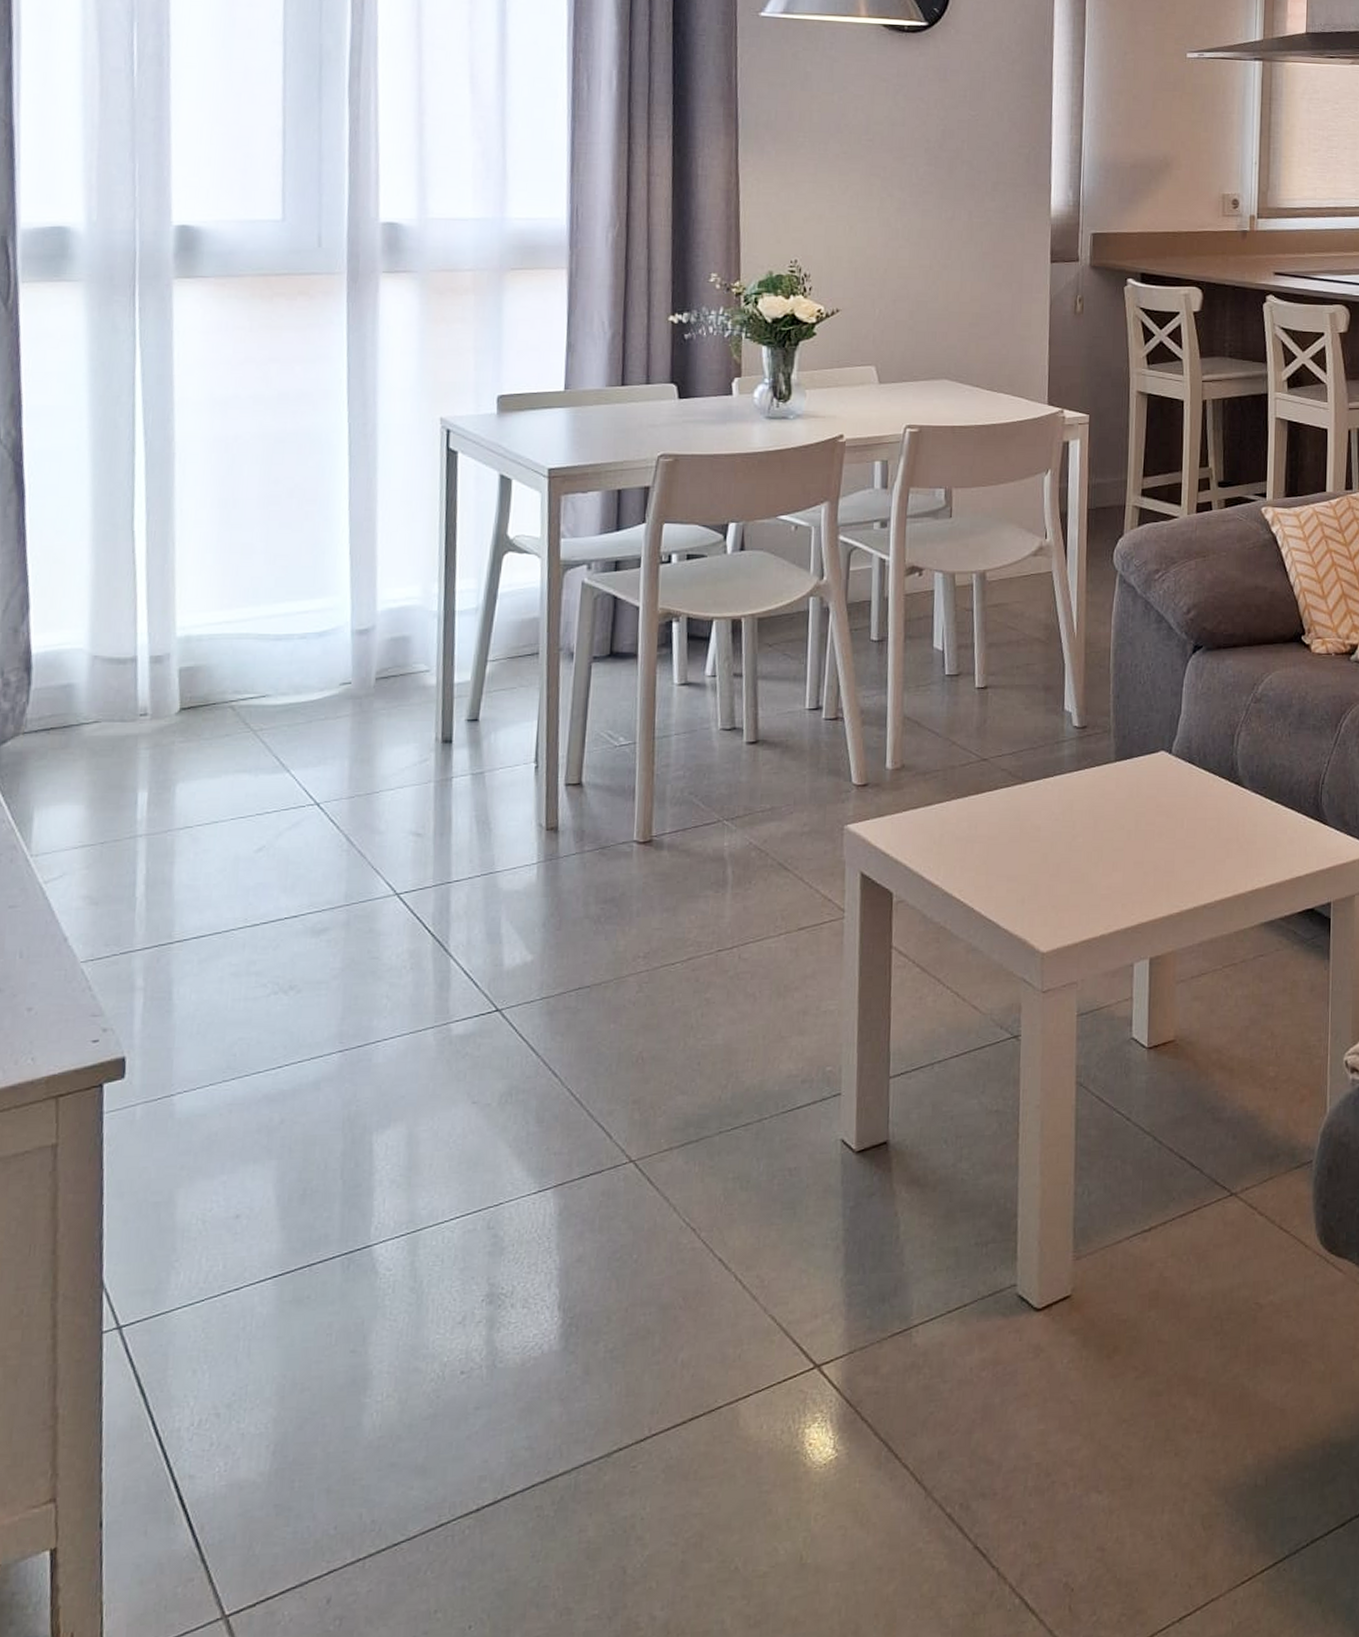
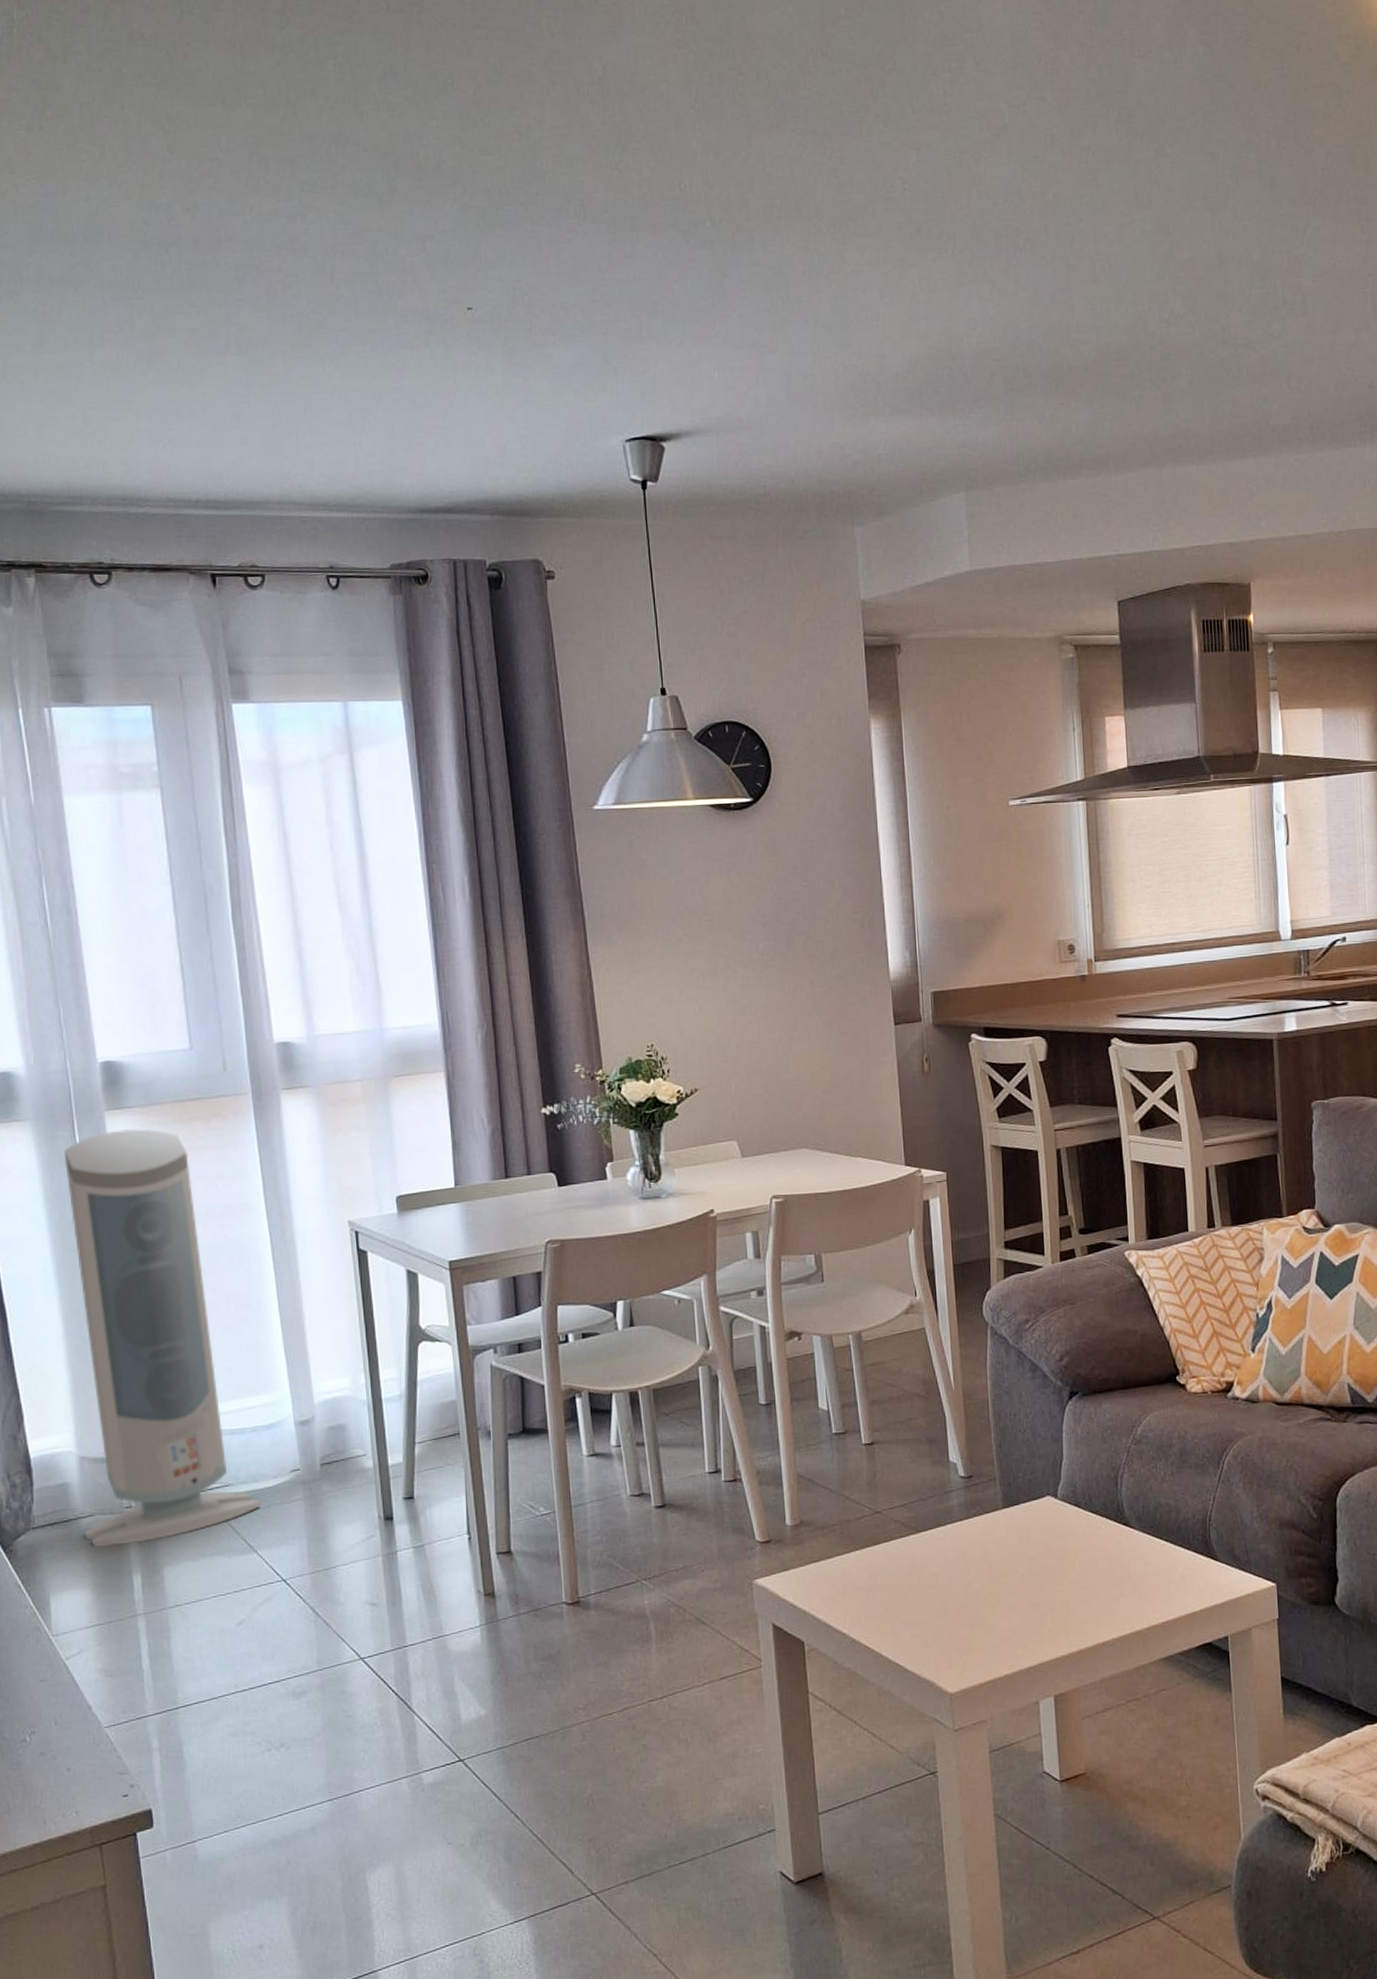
air purifier: none [85,300,300,759] -> present [63,1129,260,1548]

